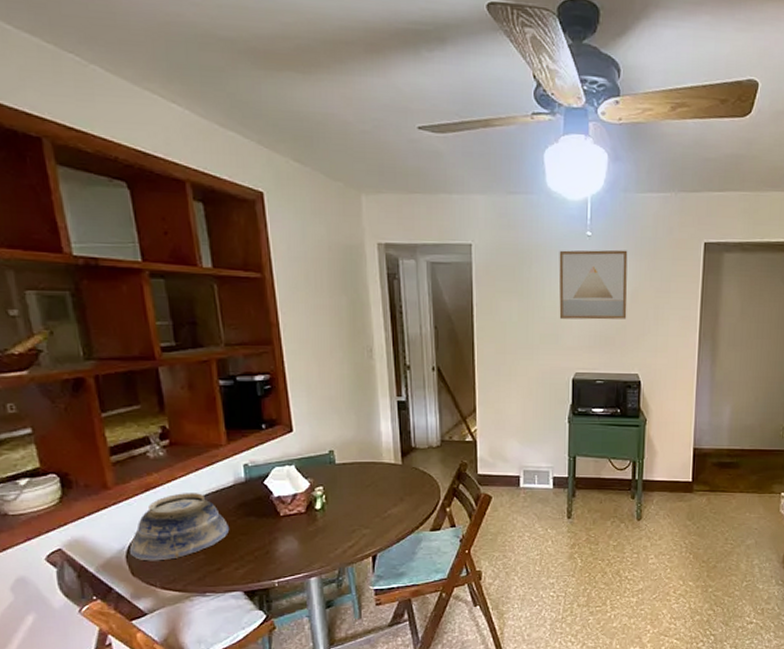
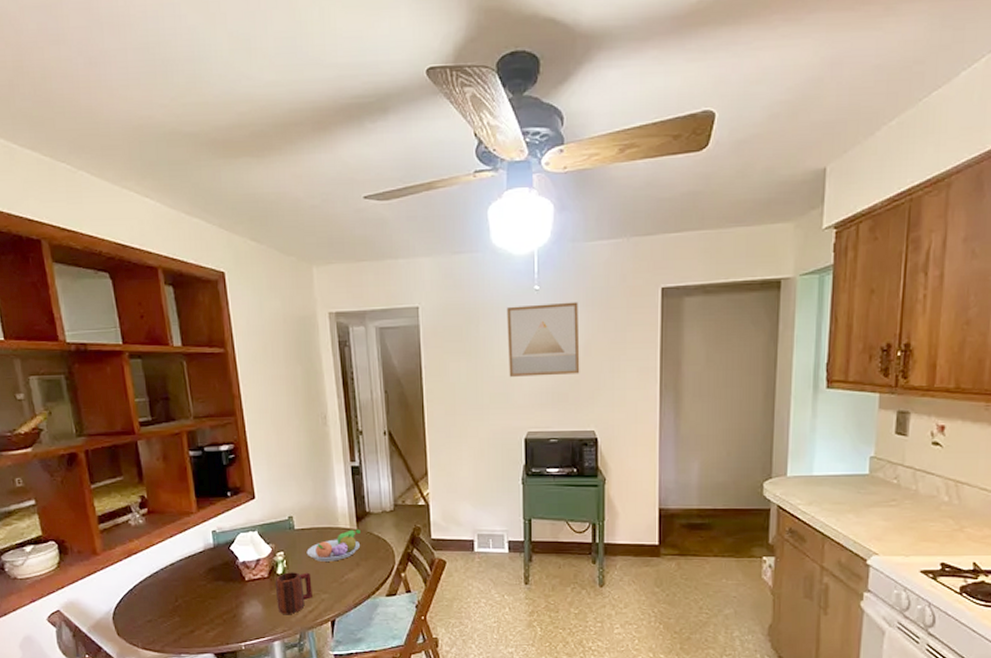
bowl: present [130,493,230,561] -> none [116,558,201,623]
mug: none [312,507,353,550] -> present [275,572,312,614]
fruit bowl: none [348,464,405,497] -> present [306,529,361,562]

